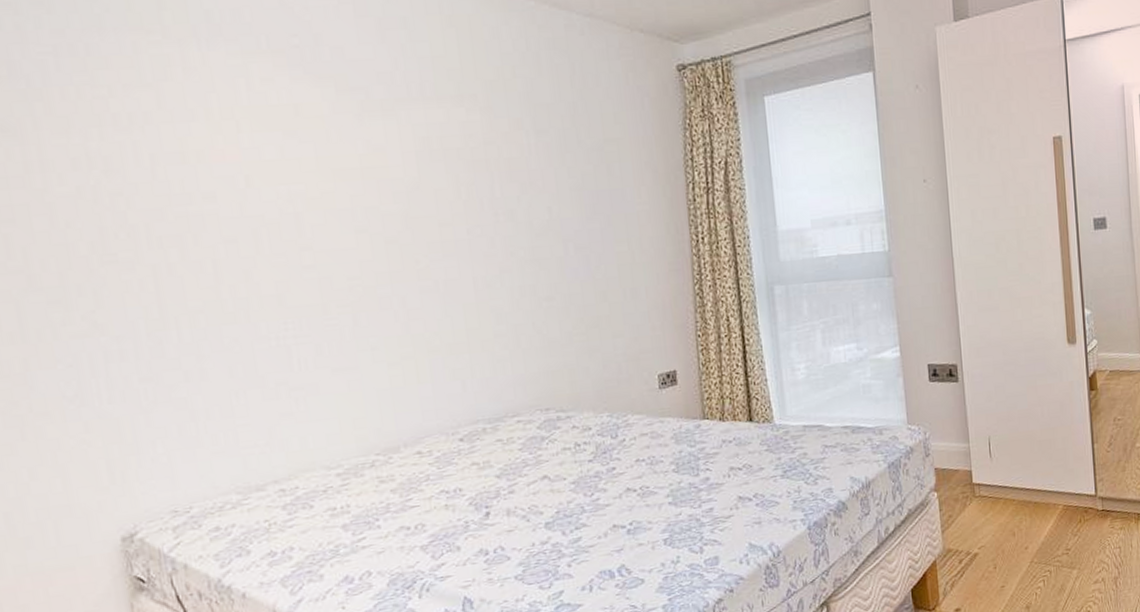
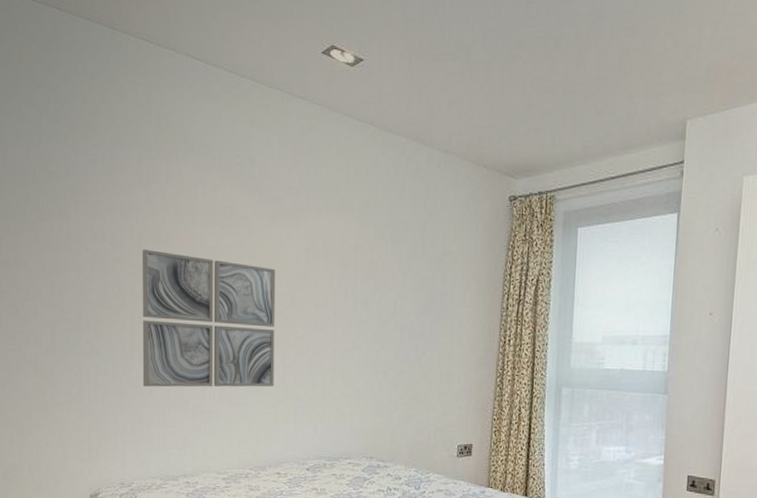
wall art: none [158,173,396,368] -> present [142,249,276,387]

